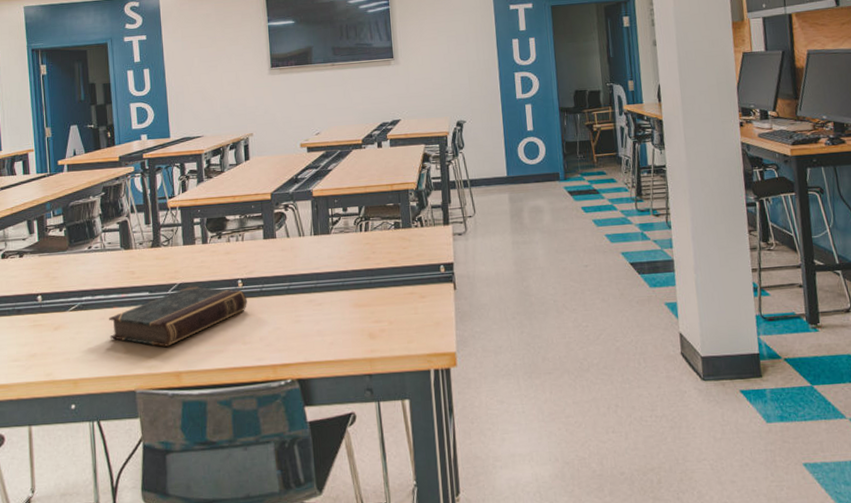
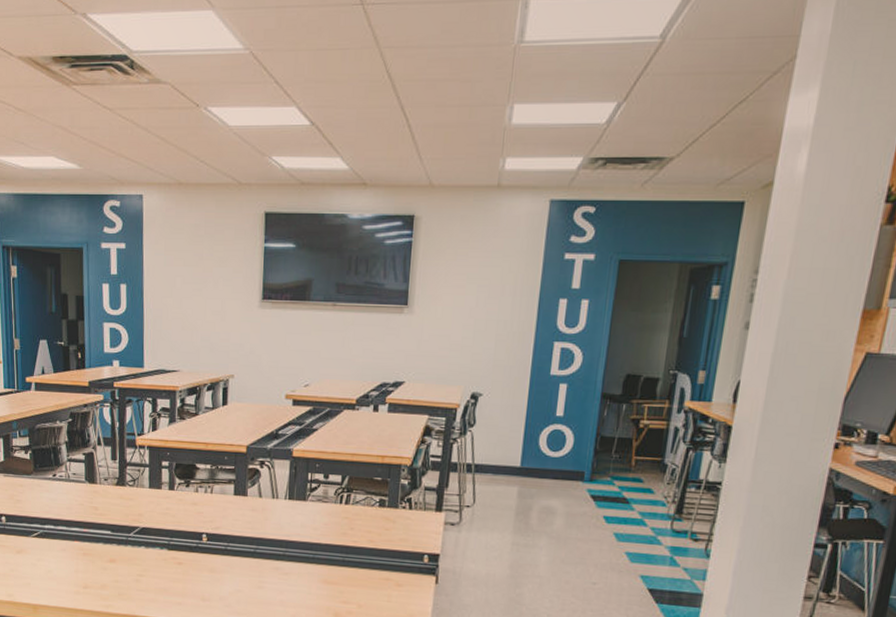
book: present [109,286,247,347] -> none [70,532,210,589]

